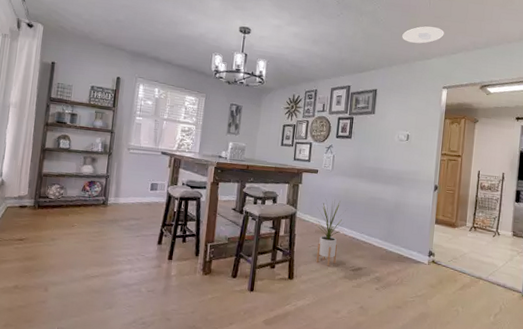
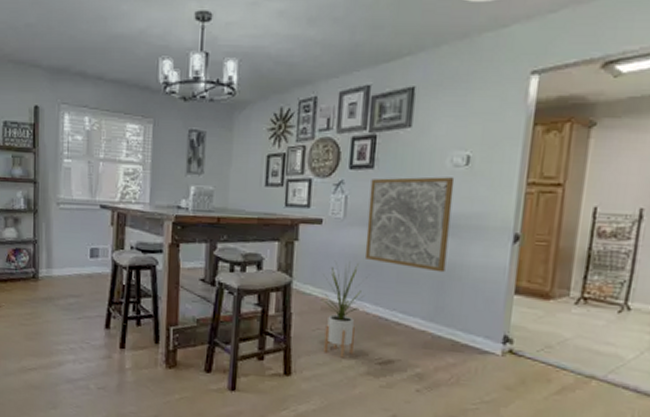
wall art: none [344,145,400,209] -> present [364,177,455,273]

